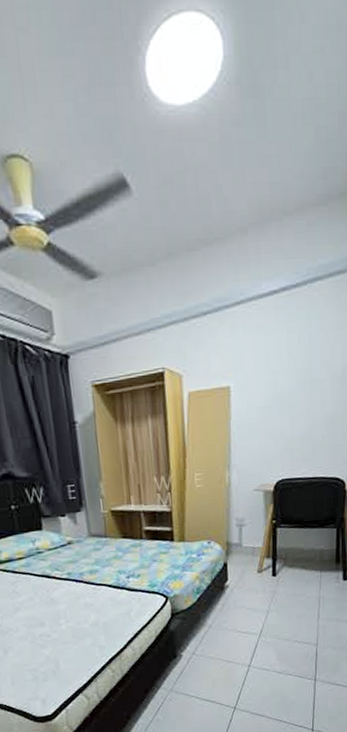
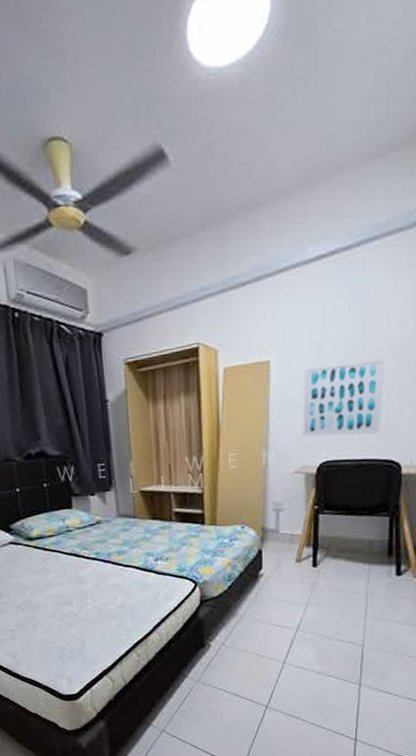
wall art: none [260,386,330,457] -> present [302,358,385,437]

